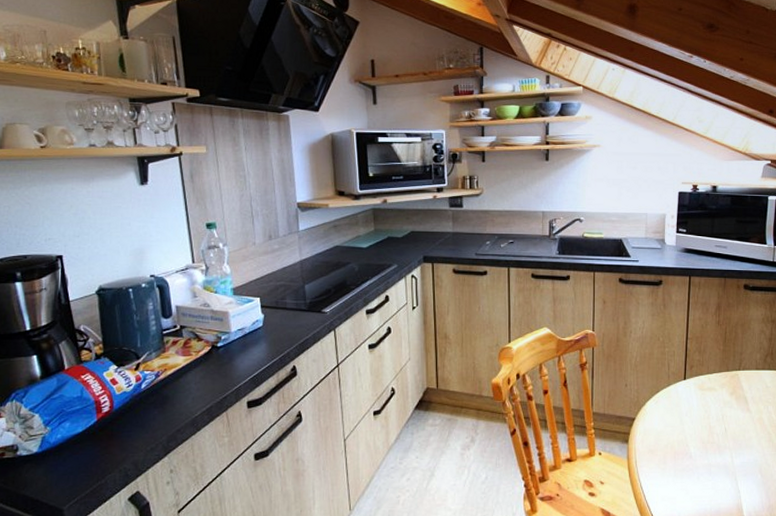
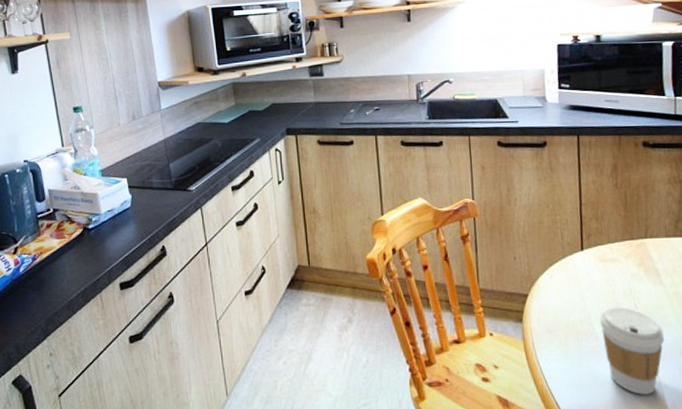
coffee cup: none [694,430,747,507] -> present [599,306,665,395]

